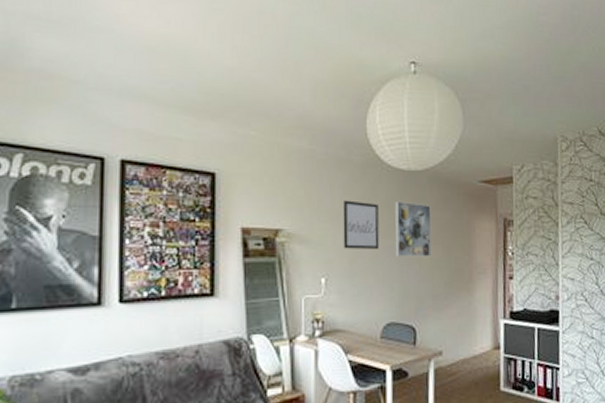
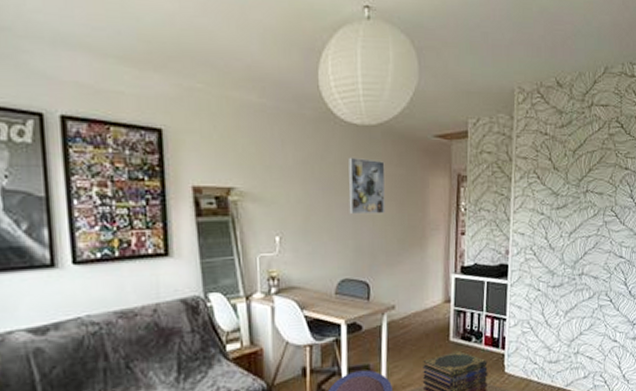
wall art: present [342,200,380,250] -> none [295,157,333,208]

